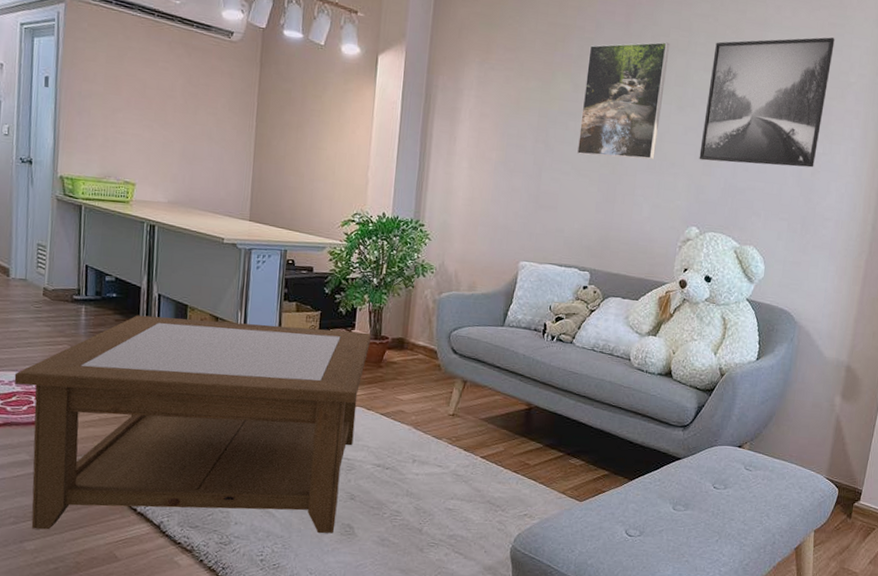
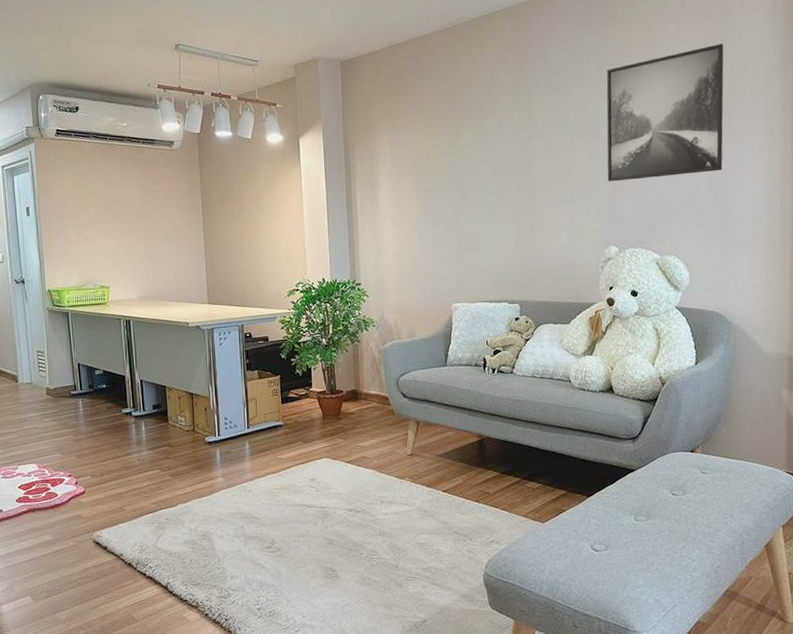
coffee table: present [14,315,371,534] -> none [32,389,327,600]
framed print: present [576,41,670,160] -> none [488,78,565,197]

